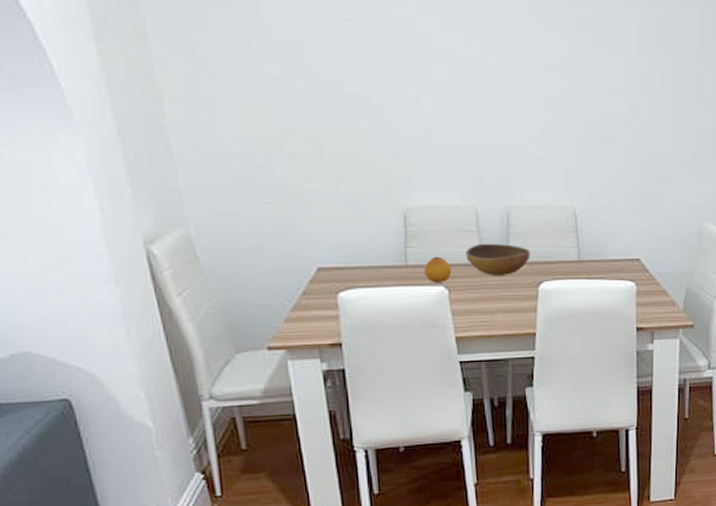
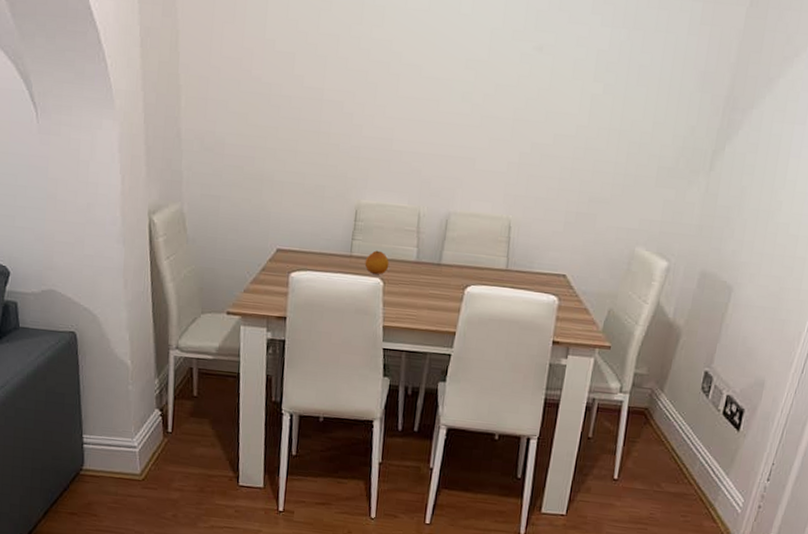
bowl: present [466,243,530,275] -> none [403,243,462,275]

